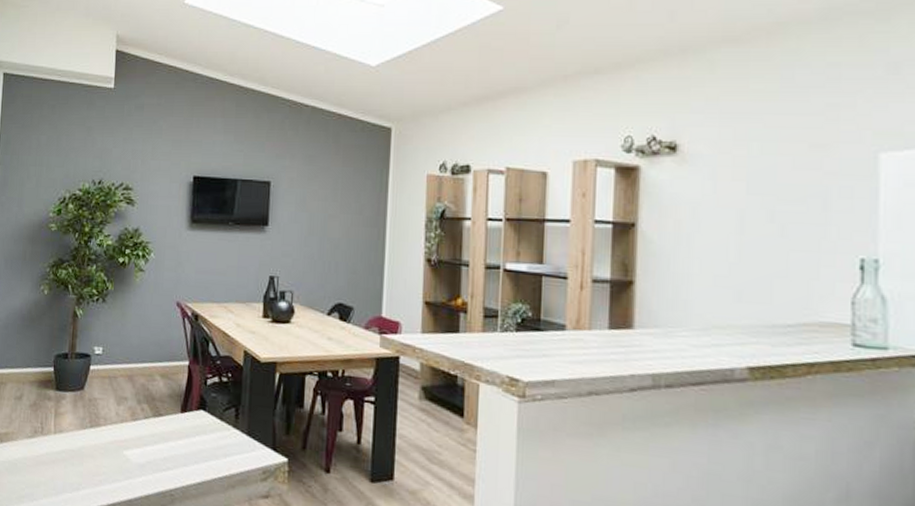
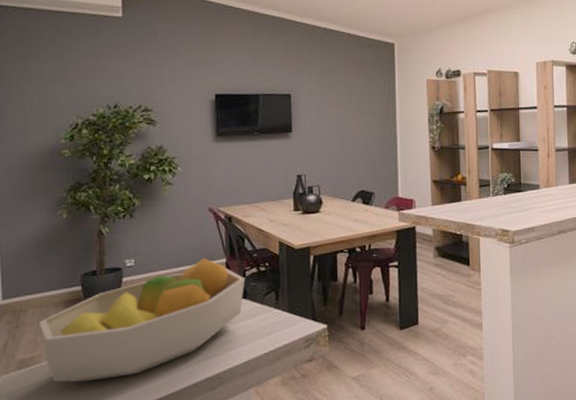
fruit bowl: none [15,357,207,473] -> present [38,258,246,382]

